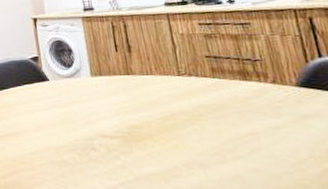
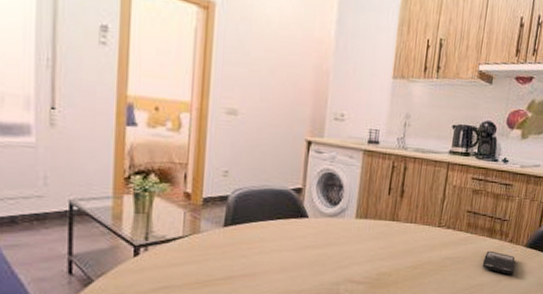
smartphone: none [245,94,294,120] -> present [482,250,515,274]

